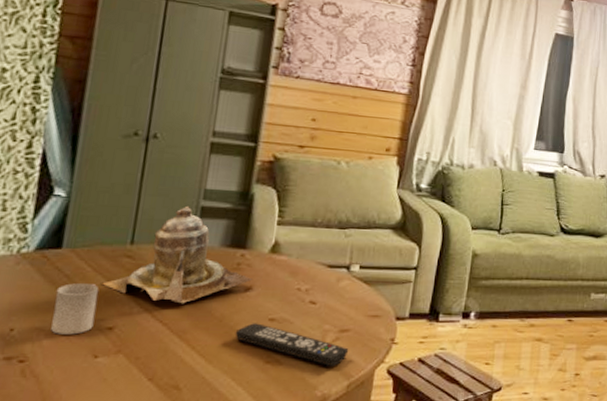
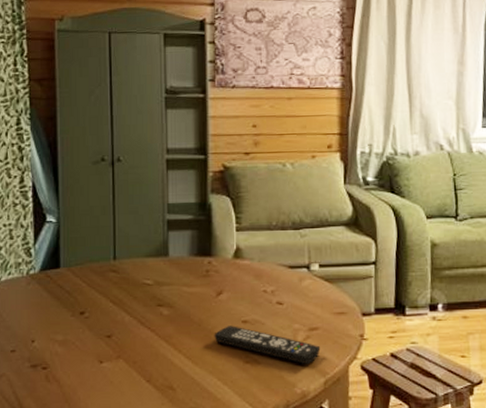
cup: present [51,283,99,335] -> none [61,298,95,344]
teapot: present [102,205,252,304] -> none [96,220,221,312]

